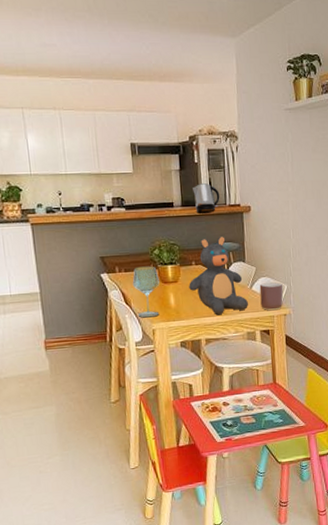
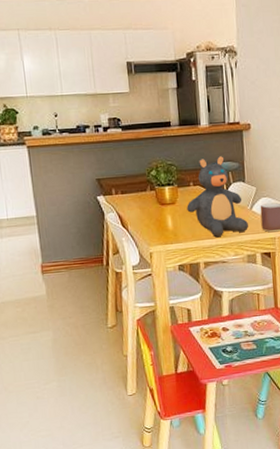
wine glass: present [132,266,161,318] -> none [129,187,158,241]
kettle: present [193,183,220,215] -> none [190,101,219,134]

